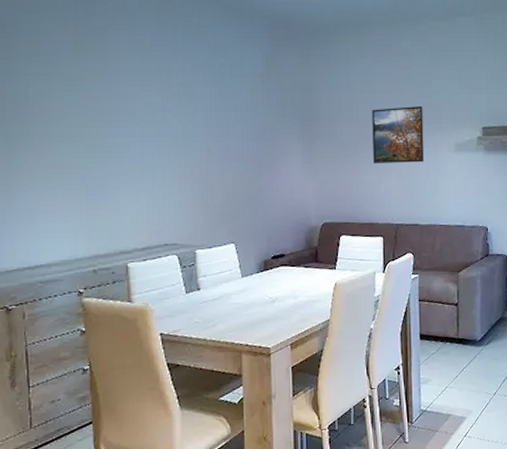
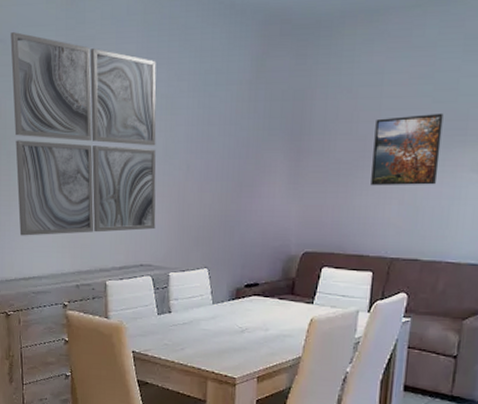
wall art: none [10,17,179,222] -> present [10,32,157,236]

